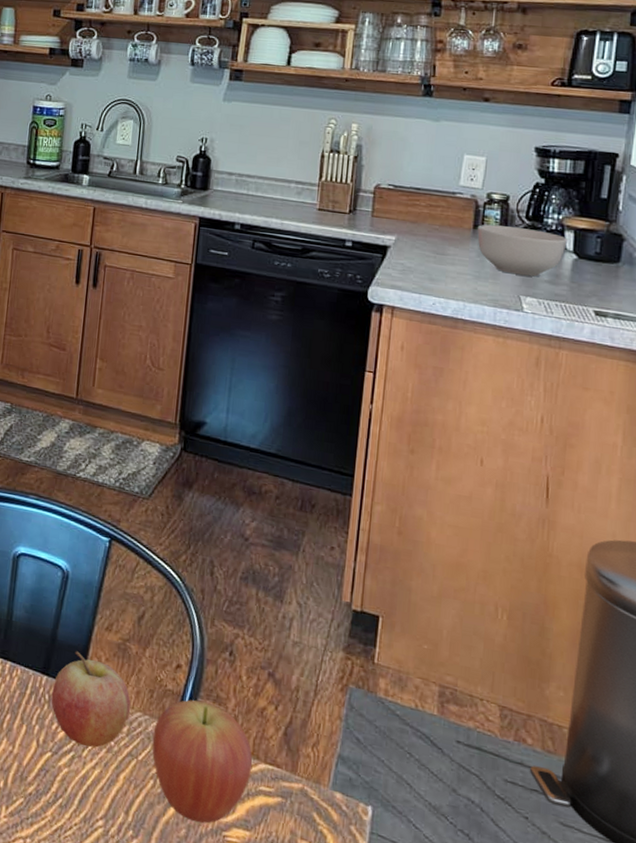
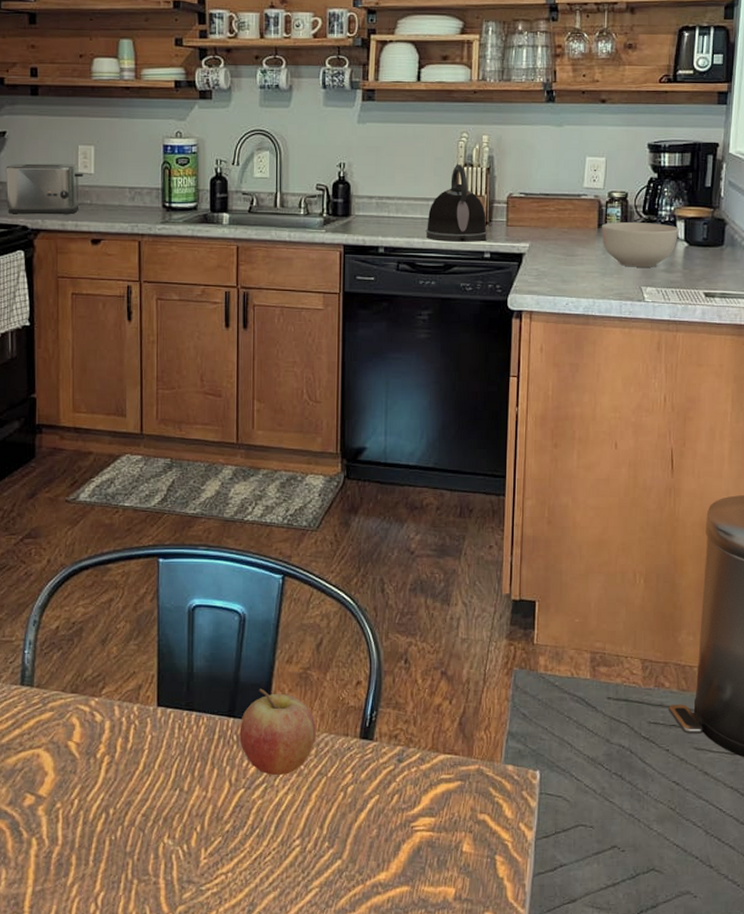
fruit: present [152,699,253,824] -> none [339,710,433,821]
kettle: none [284,150,352,230] -> present [425,165,488,243]

